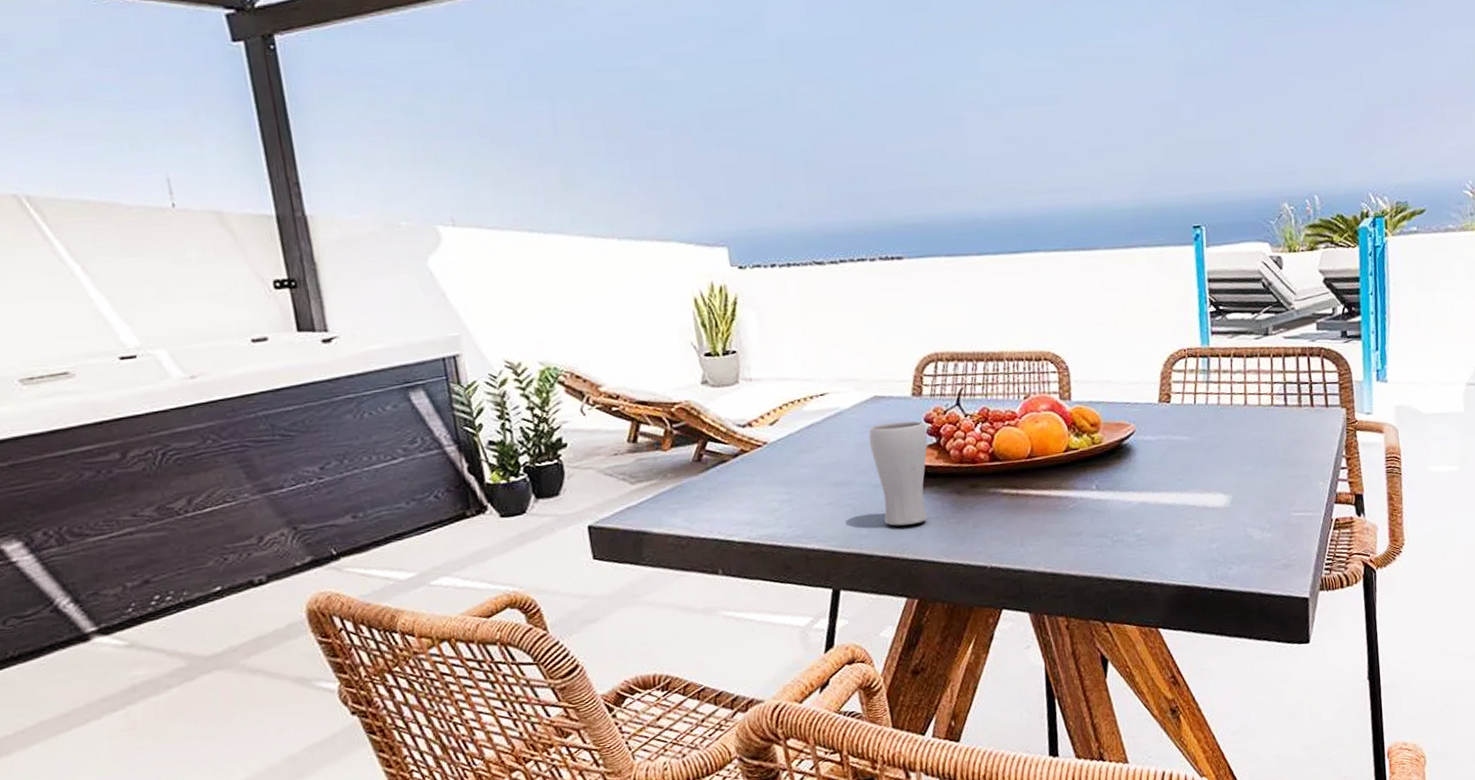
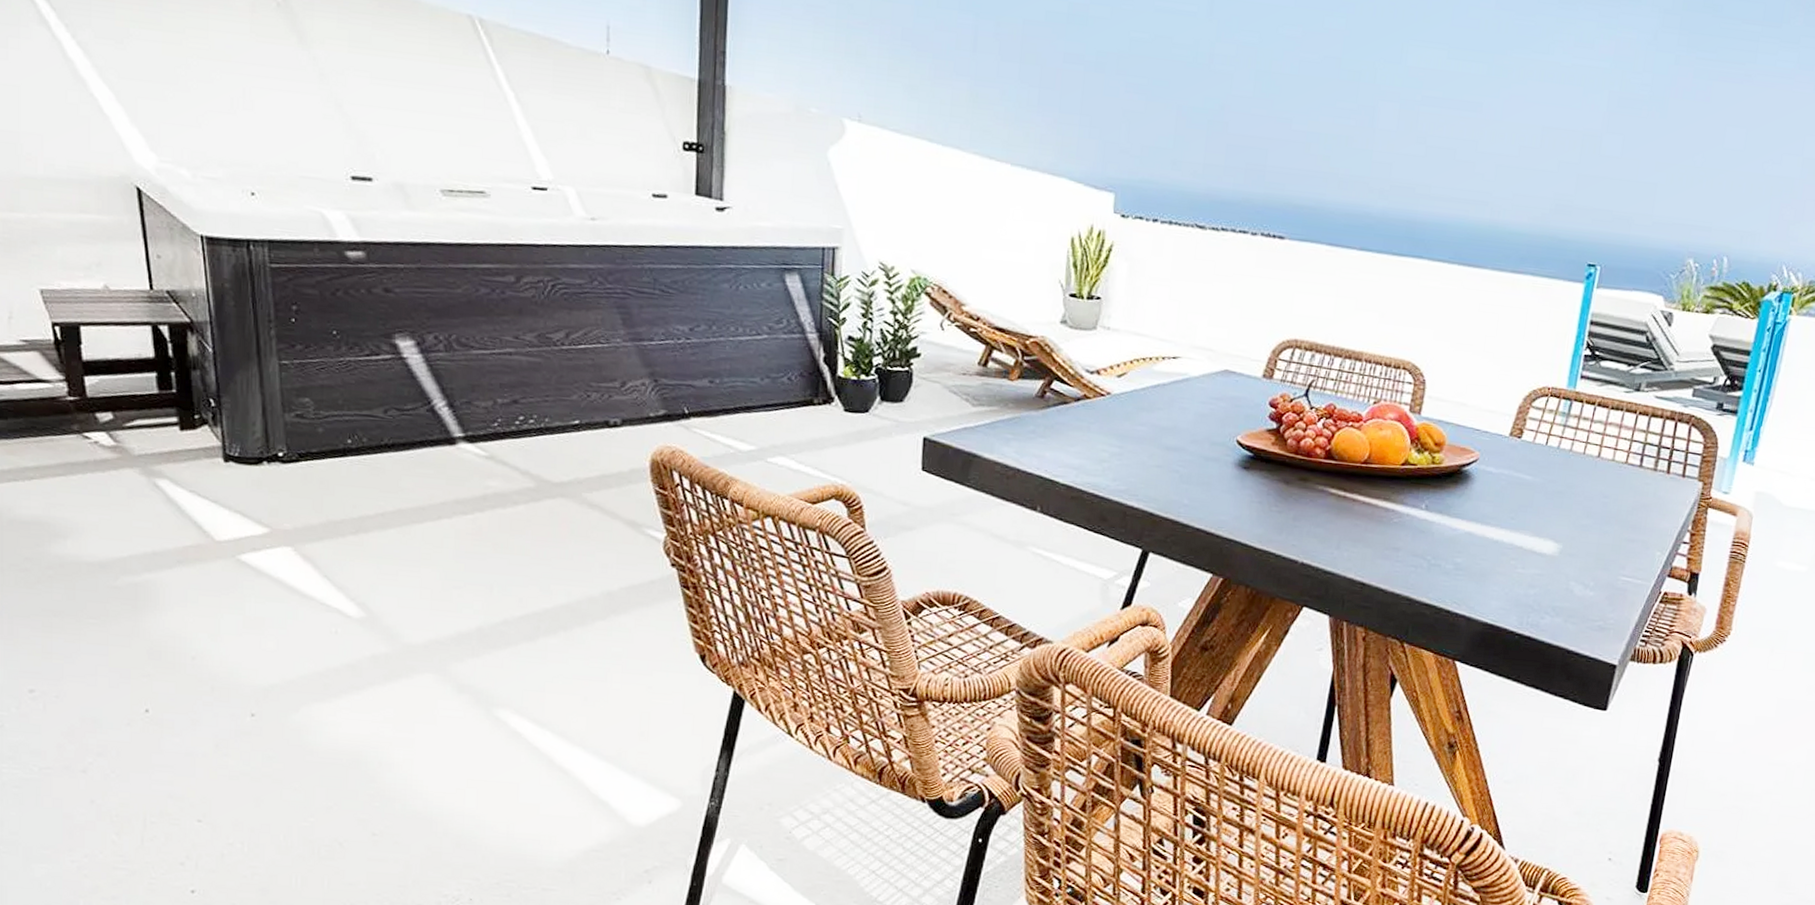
drinking glass: present [868,421,928,526] -> none [1208,398,1269,504]

